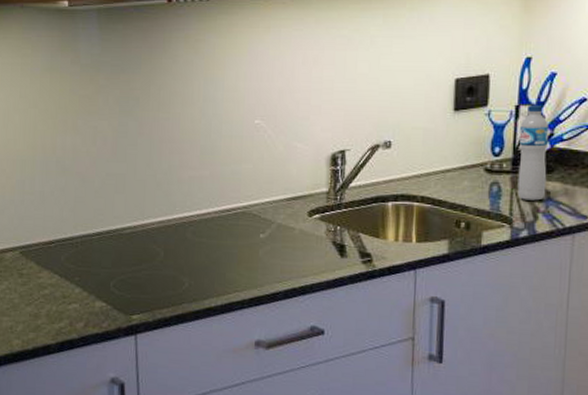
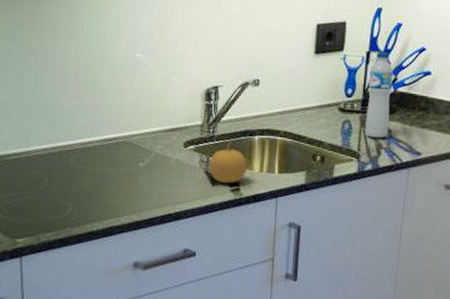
fruit: none [336,208,380,255] -> present [208,141,247,184]

